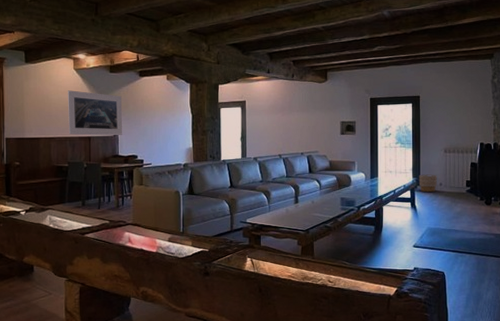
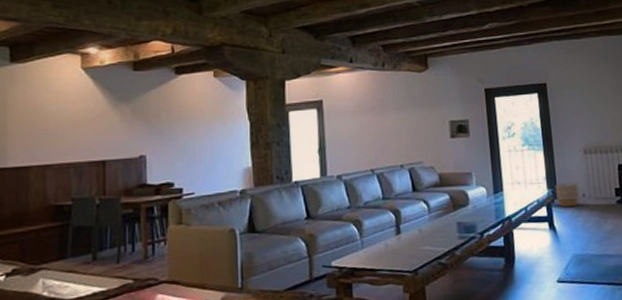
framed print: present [67,90,123,135] -> none [71,97,153,159]

